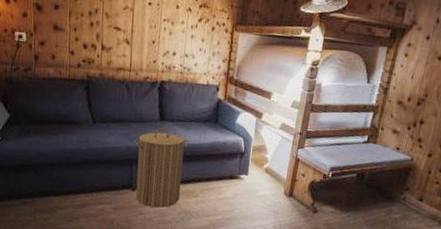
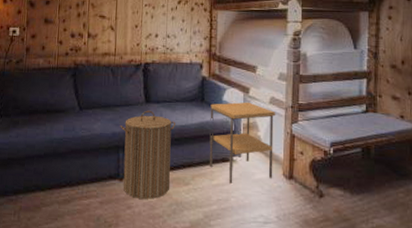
side table: none [217,125,285,199] -> present [209,102,276,185]

